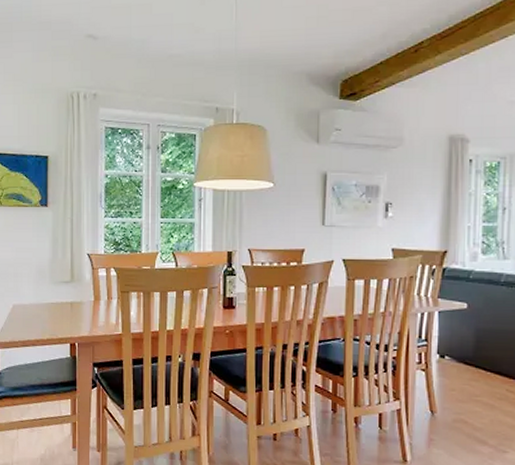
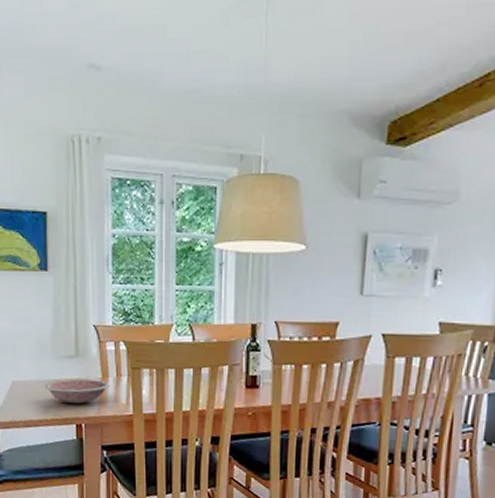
bowl: none [42,302,101,324] -> present [44,379,109,403]

